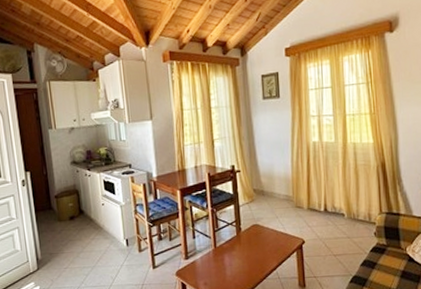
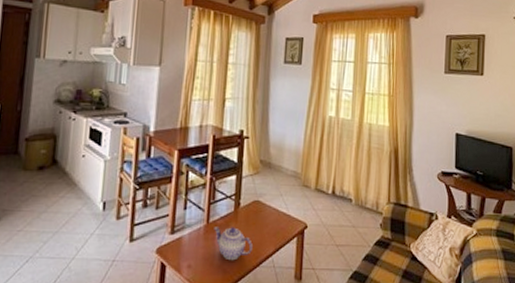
teapot: none [221,249,258,276] -> present [214,227,253,261]

